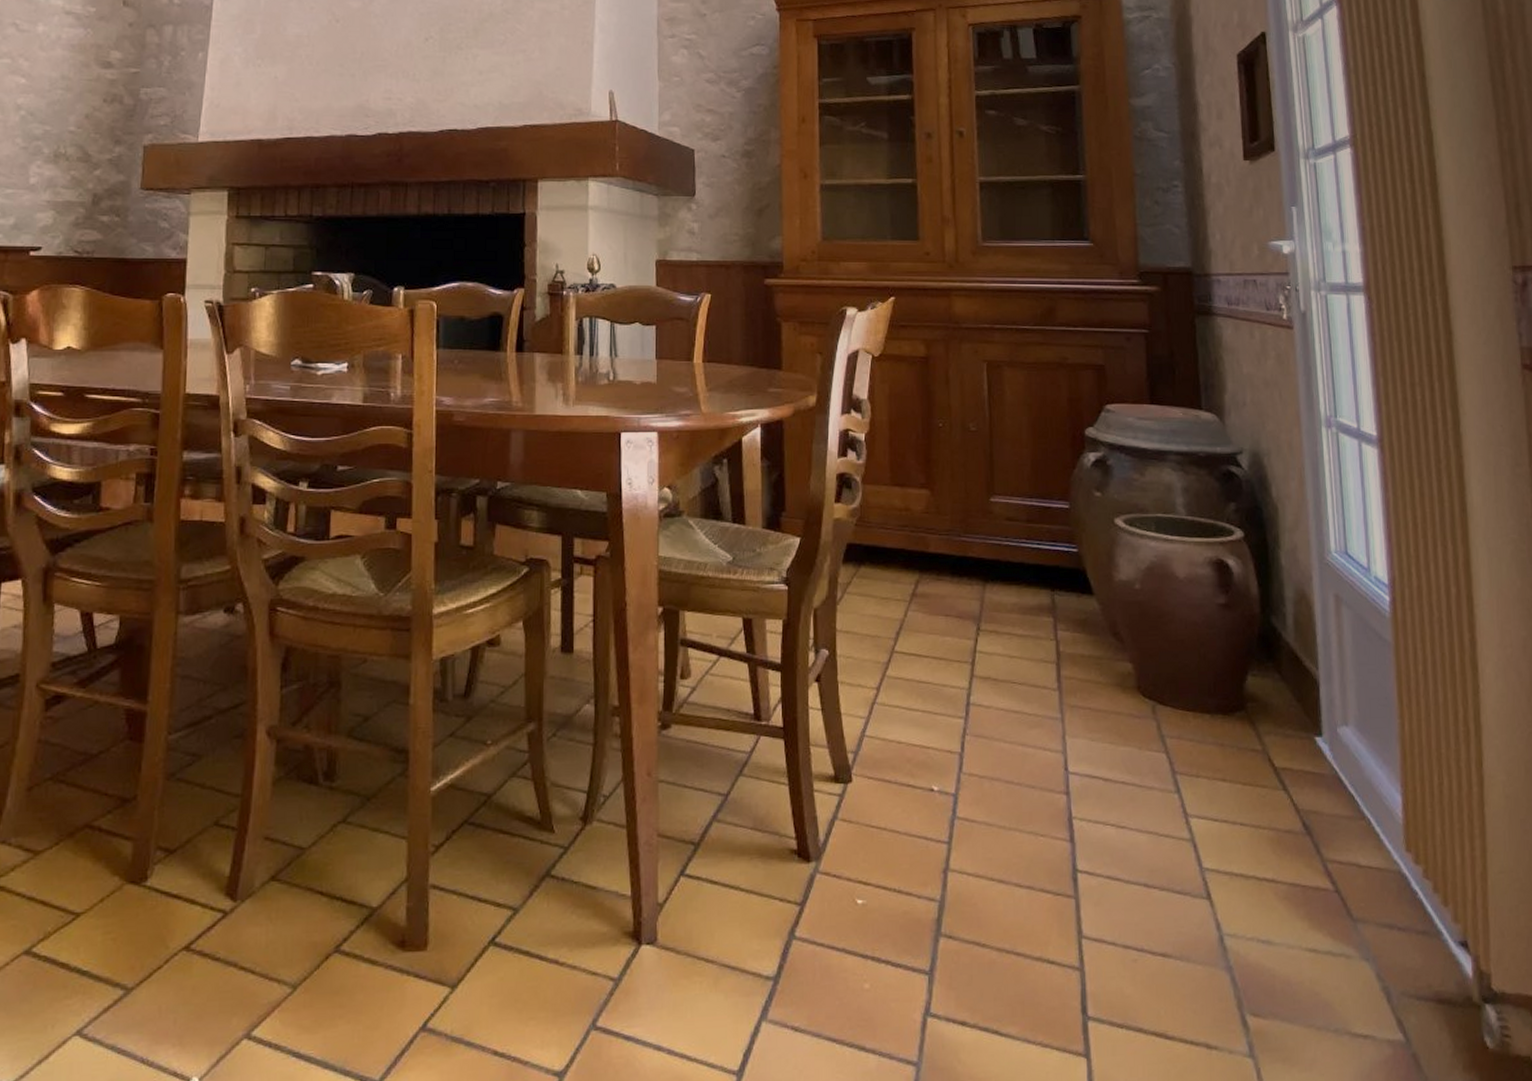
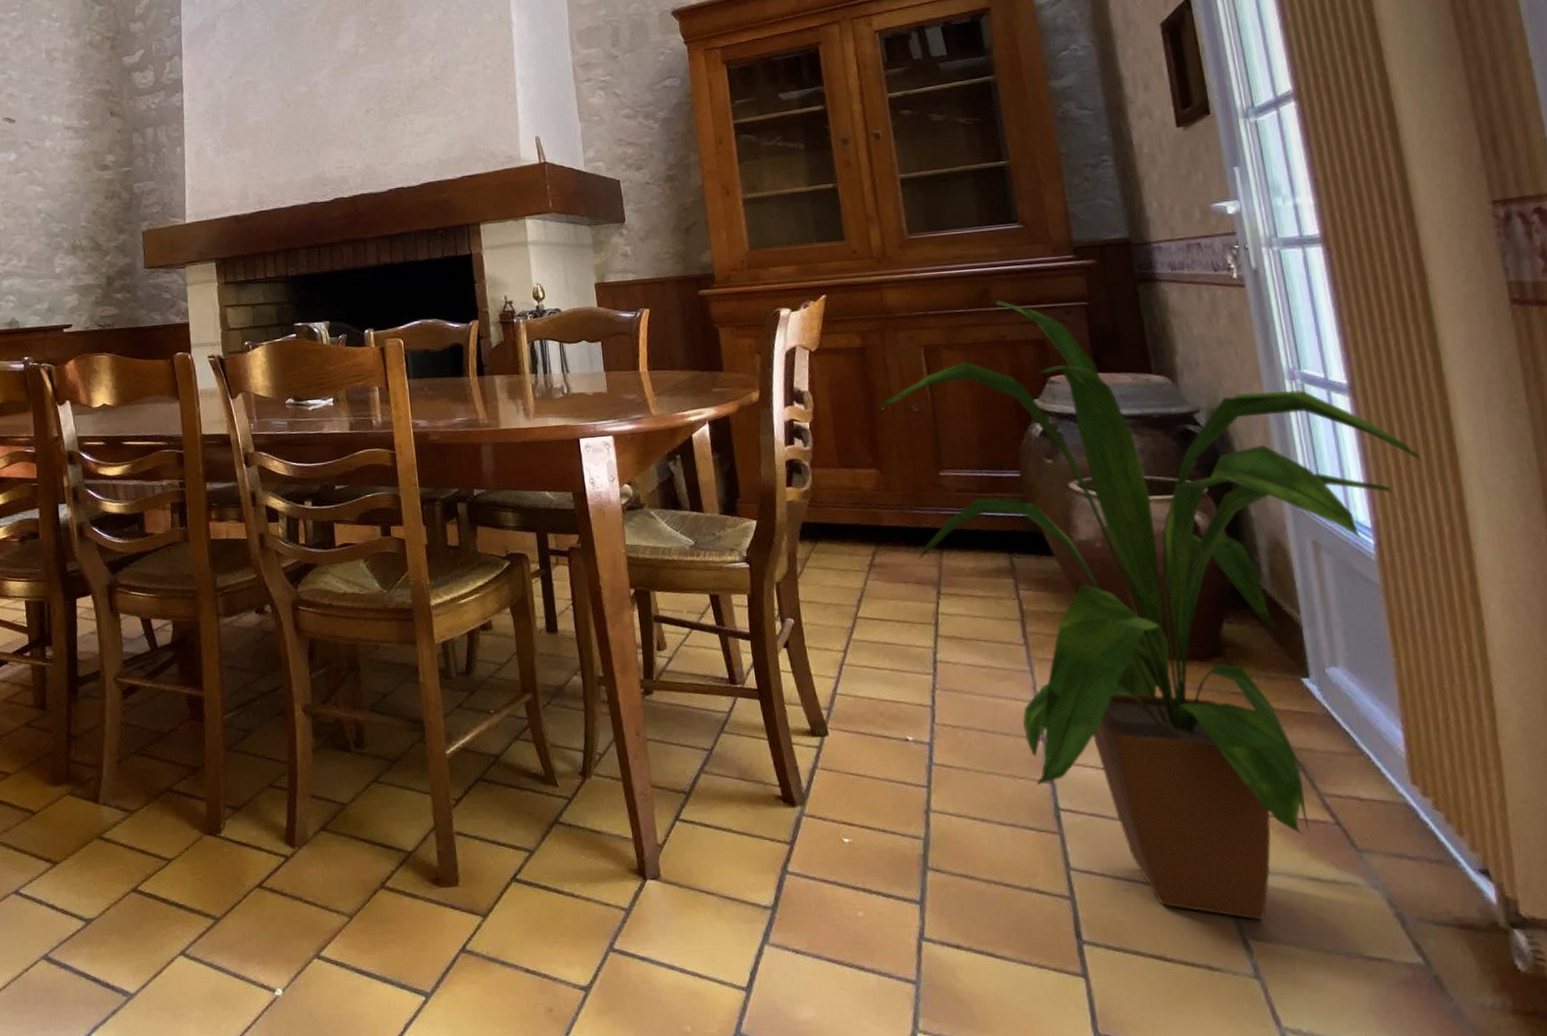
house plant: none [939,320,1438,994] -> present [881,301,1423,920]

